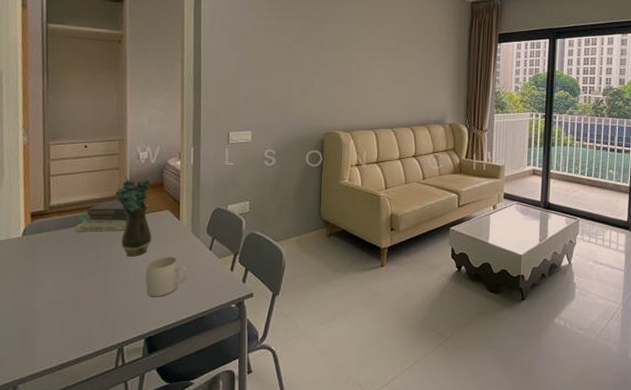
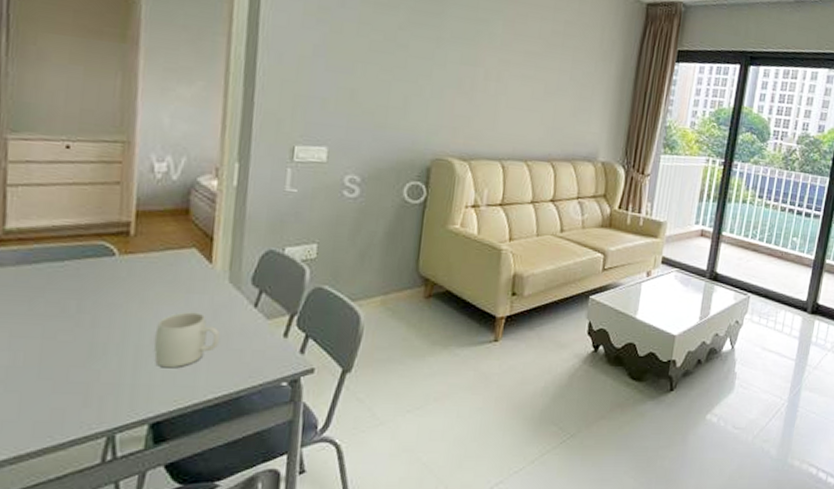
books: present [75,201,148,232] -> none [46,228,165,273]
vase: present [115,177,152,257] -> none [112,196,170,311]

